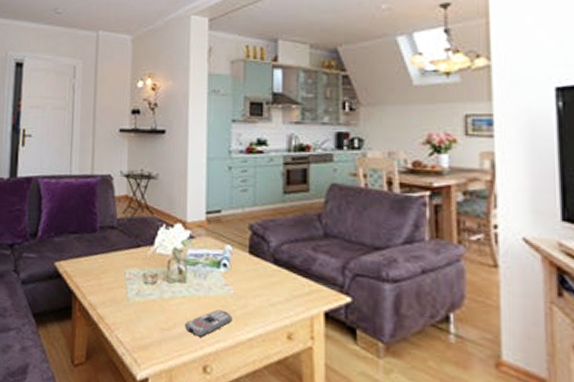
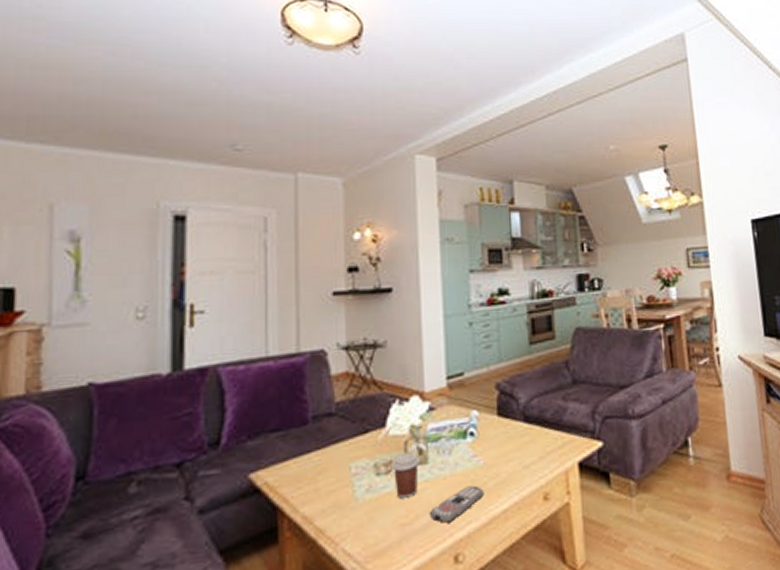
coffee cup: none [157,270,180,308] -> present [392,453,420,499]

